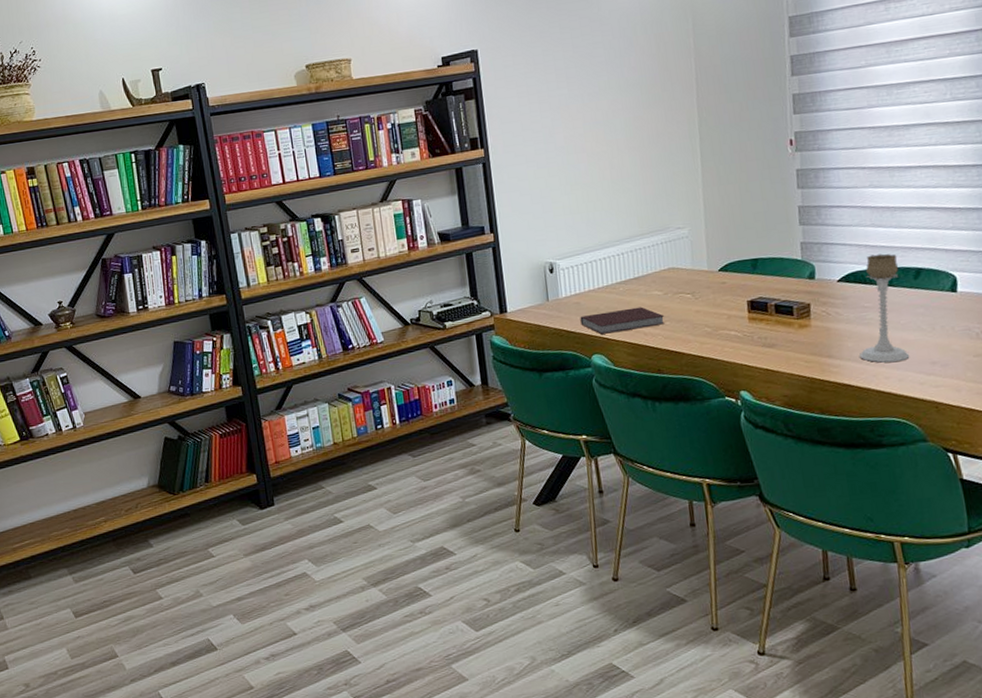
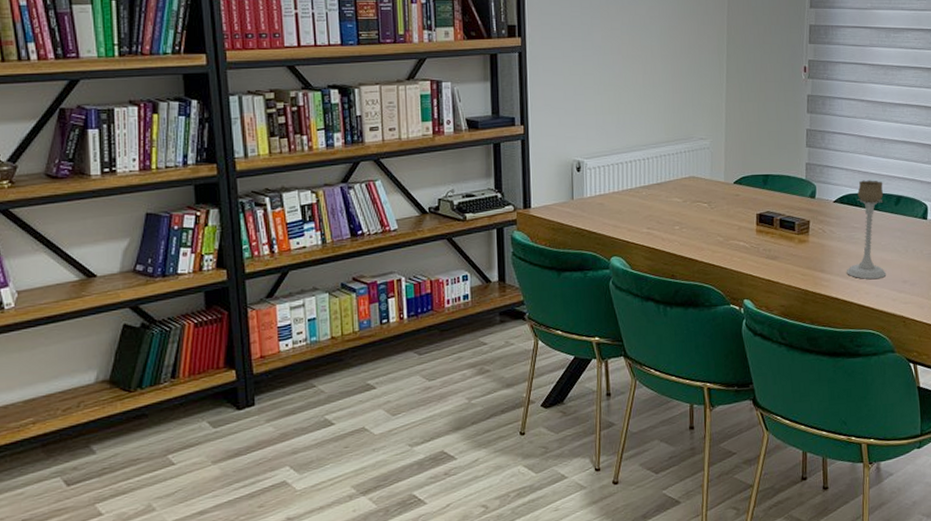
notebook: present [580,307,665,334] -> none [602,212,682,237]

